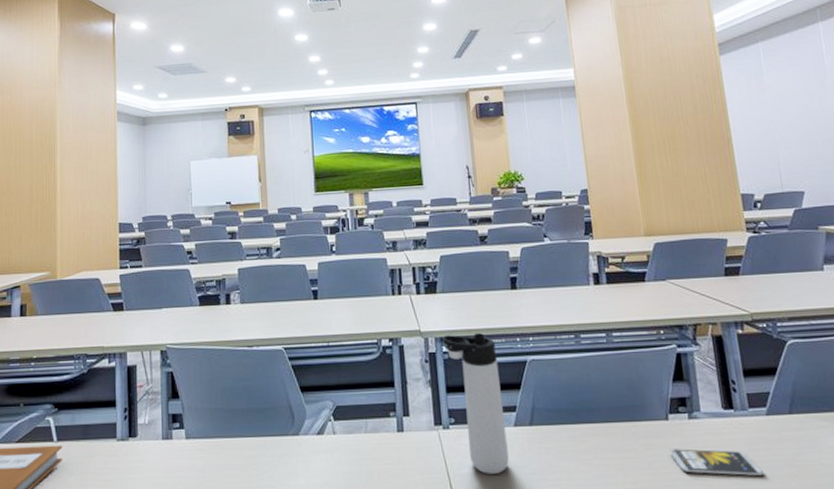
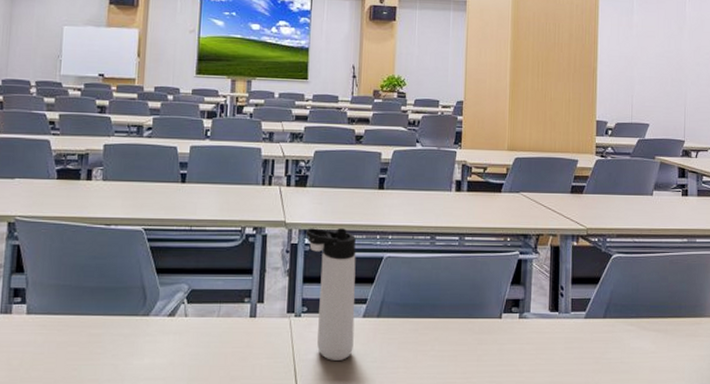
smartphone: present [669,448,763,476] -> none [498,344,573,370]

